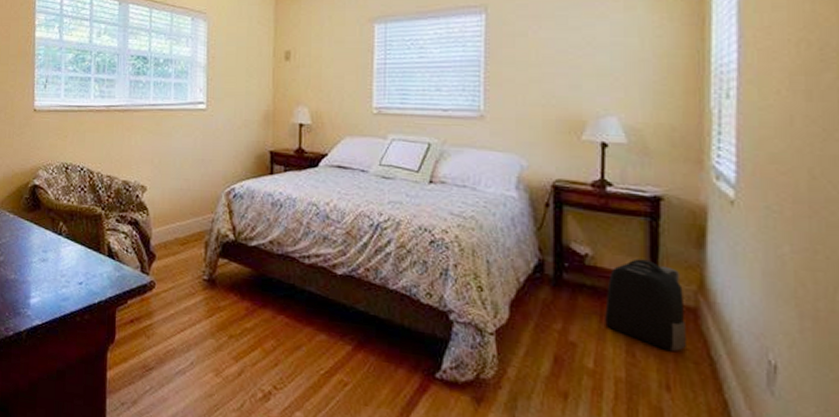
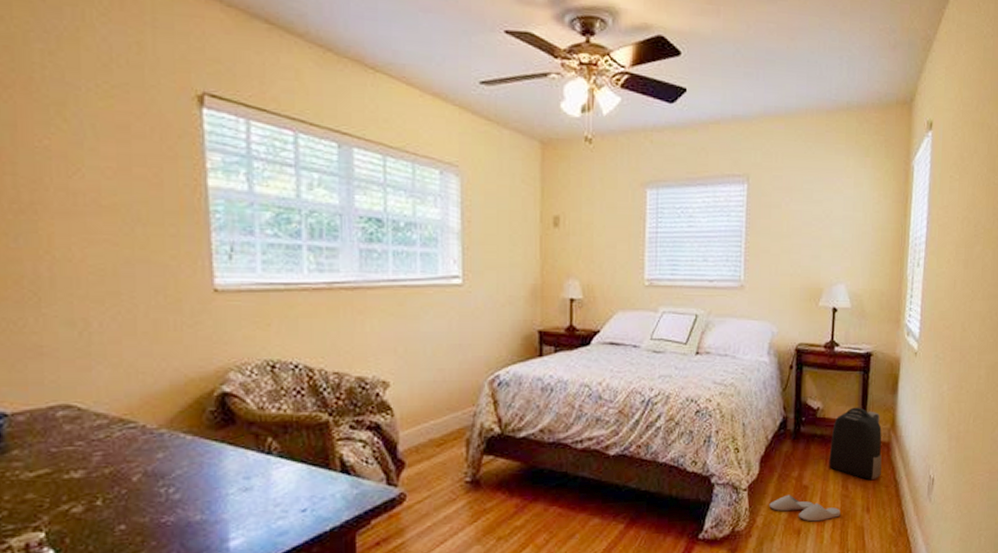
slippers: none [524,348,625,390] -> present [769,494,840,522]

